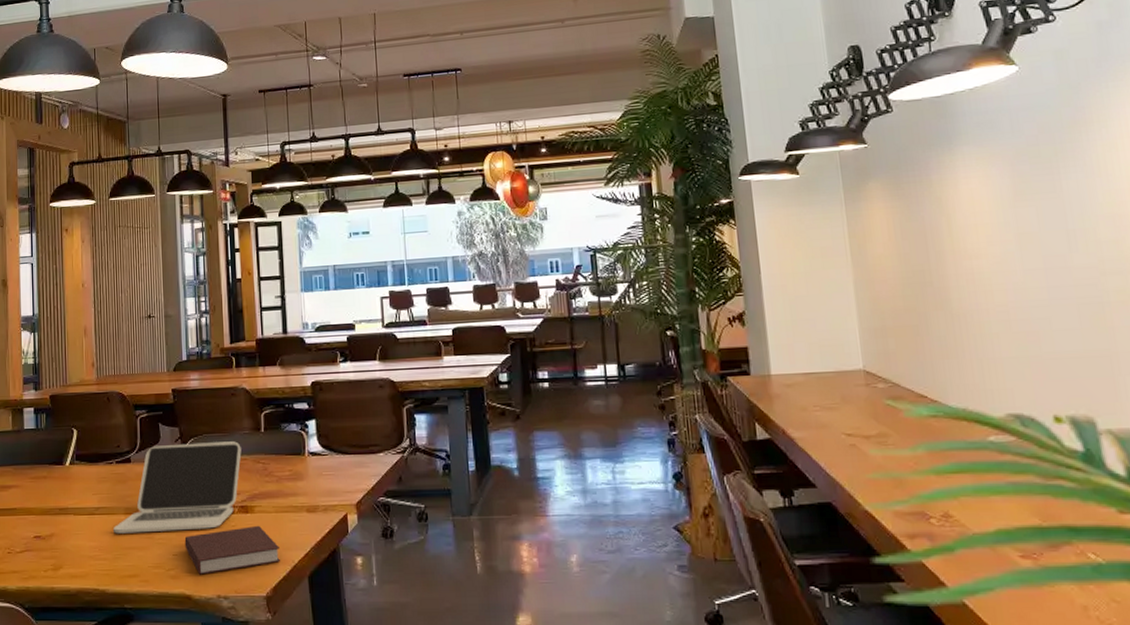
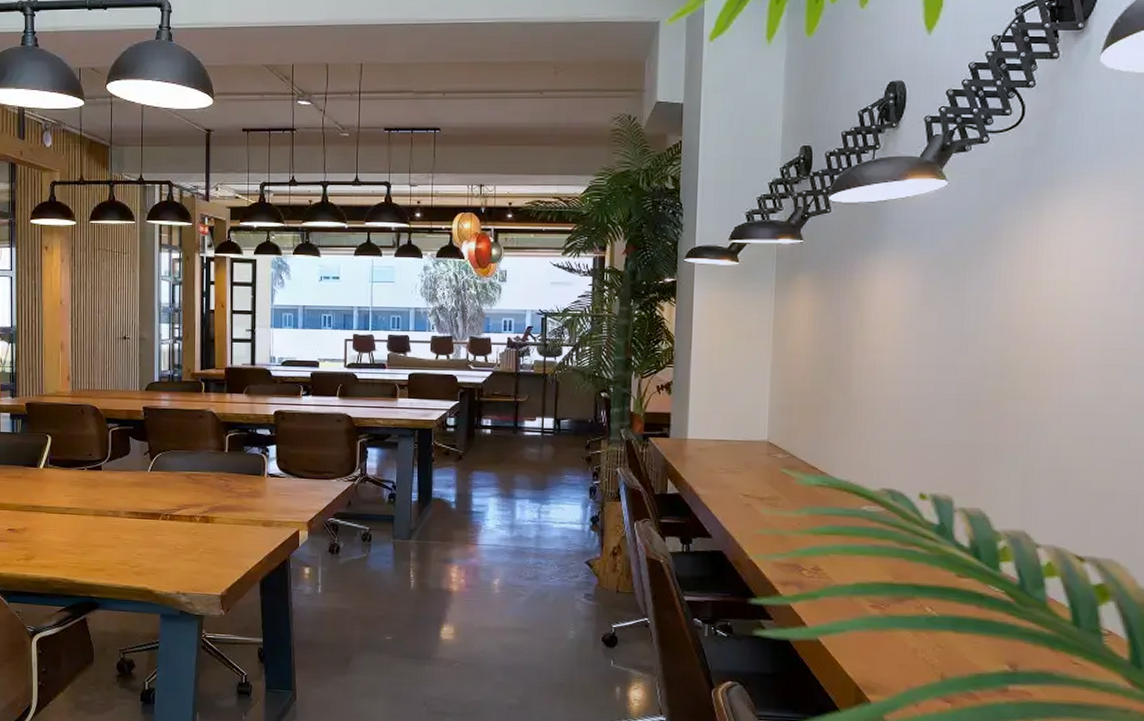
laptop: present [113,441,242,534] -> none [83,457,206,534]
notebook: present [184,525,281,575] -> none [149,534,237,573]

